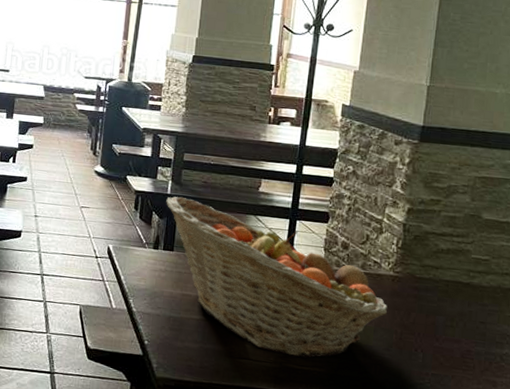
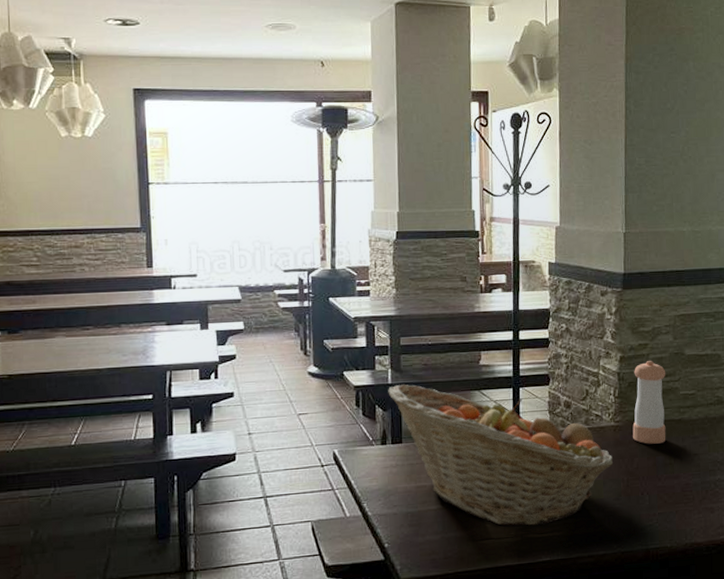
pepper shaker: none [412,218,458,304] -> present [632,361,666,444]

